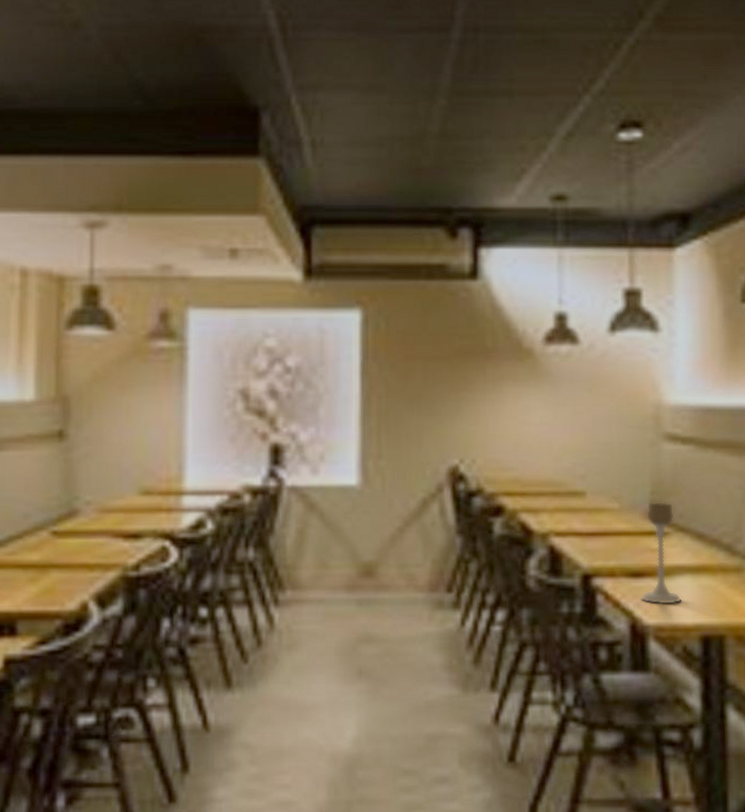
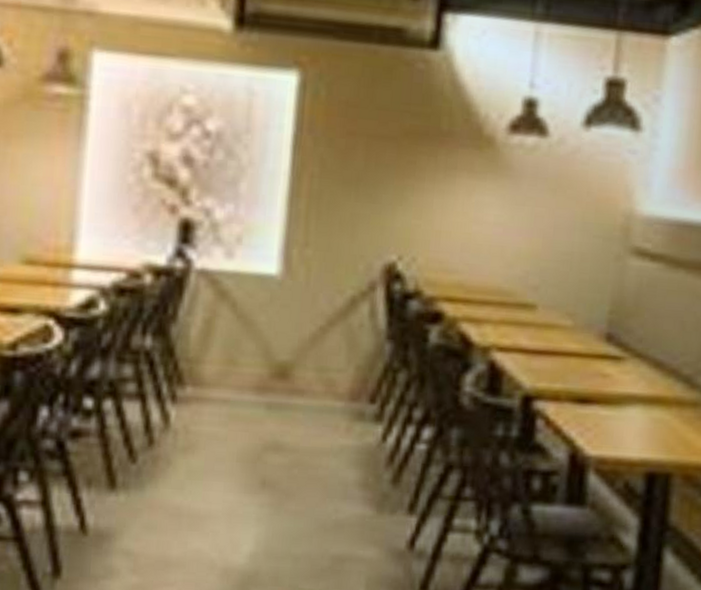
candle holder: present [641,502,682,605] -> none [585,322,633,436]

